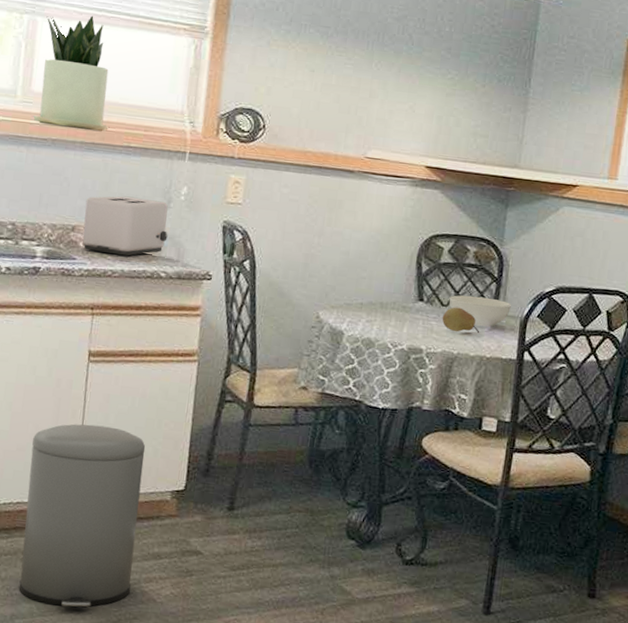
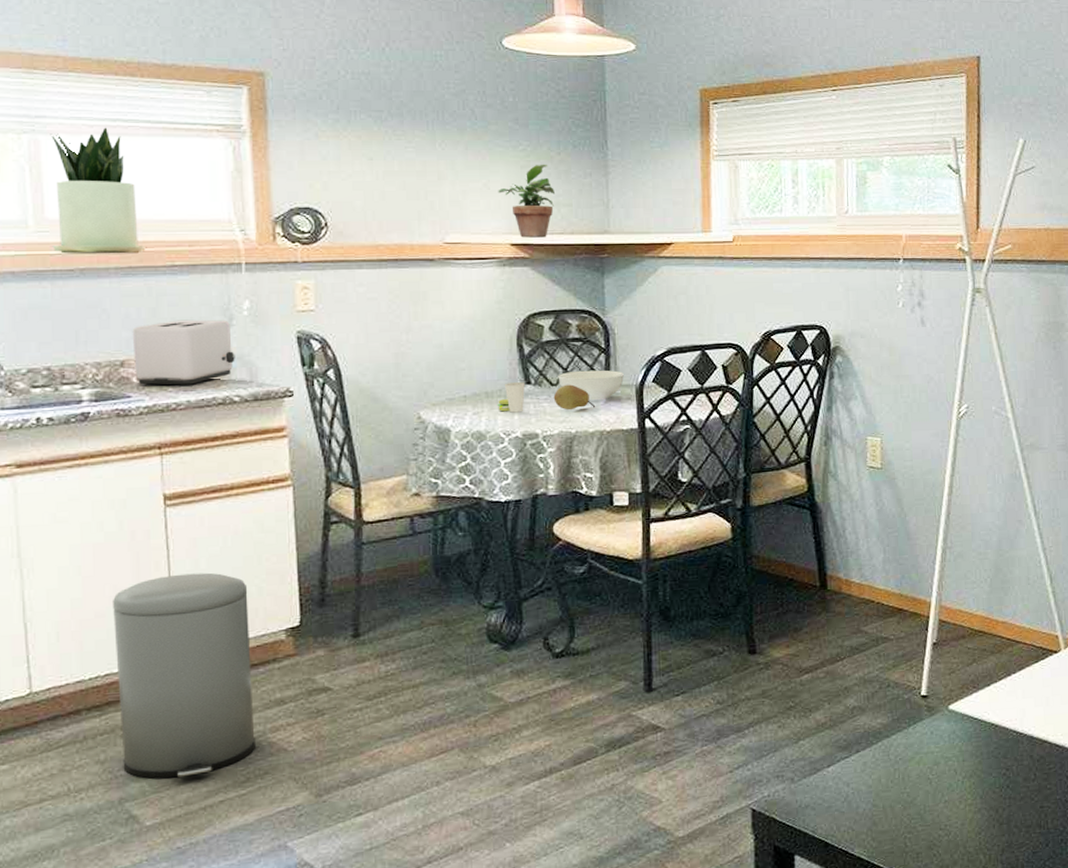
cup: none [389,297,418,327] -> present [497,382,525,413]
potted plant: none [422,94,474,164] -> present [498,164,555,238]

